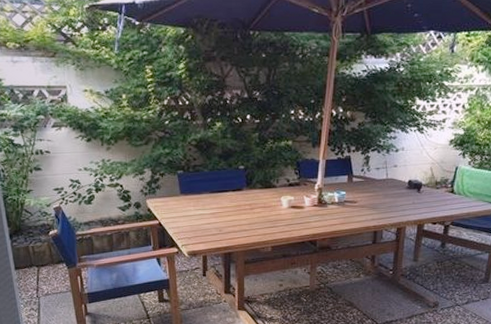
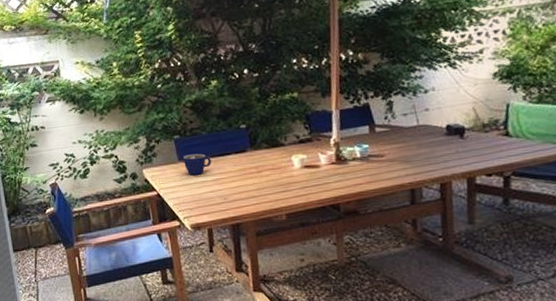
cup: none [185,189,210,208] -> present [183,153,212,176]

